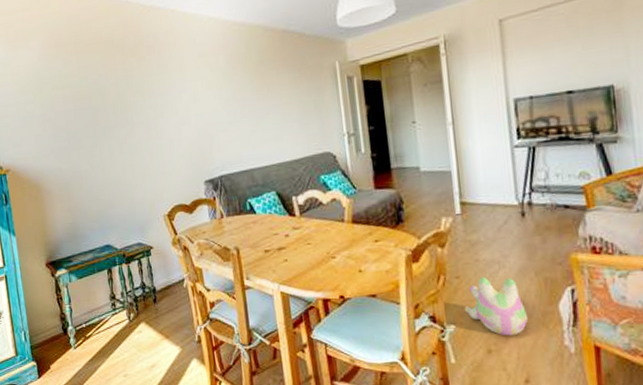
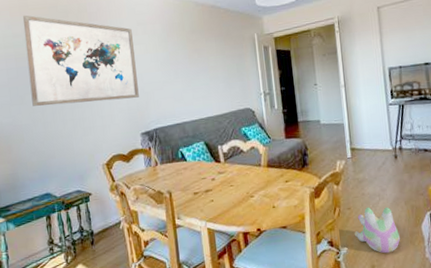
wall art: none [78,51,202,151] -> present [22,15,139,106]

